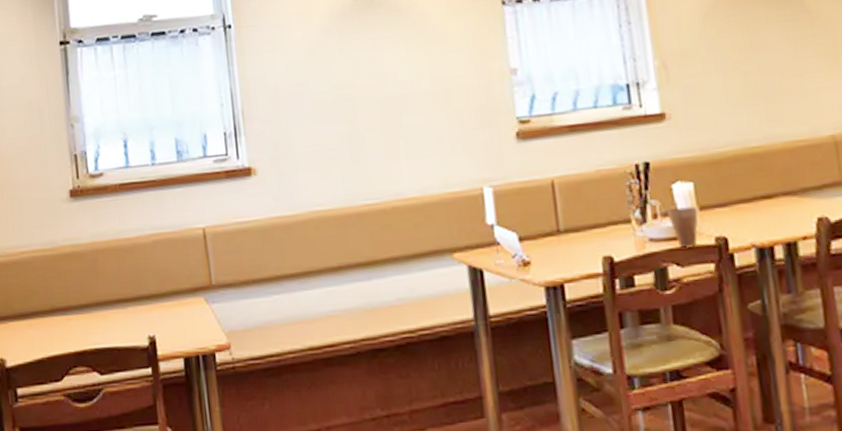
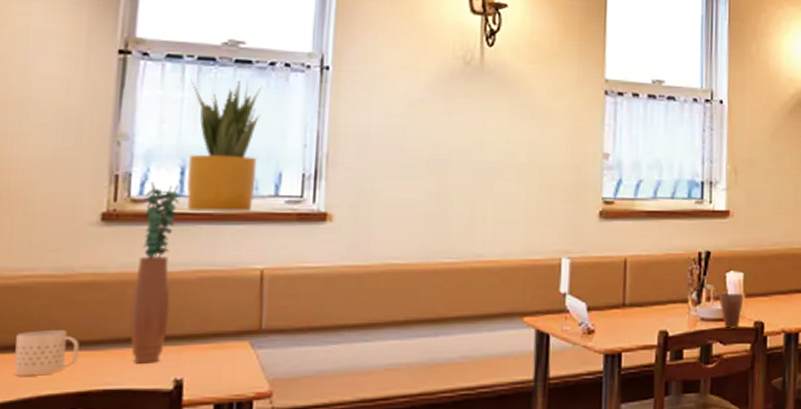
mug: none [24,297,72,340] -> present [13,330,79,376]
vase: none [100,157,136,325] -> present [130,182,181,365]
planter: none [118,50,187,180] -> present [187,80,262,212]

